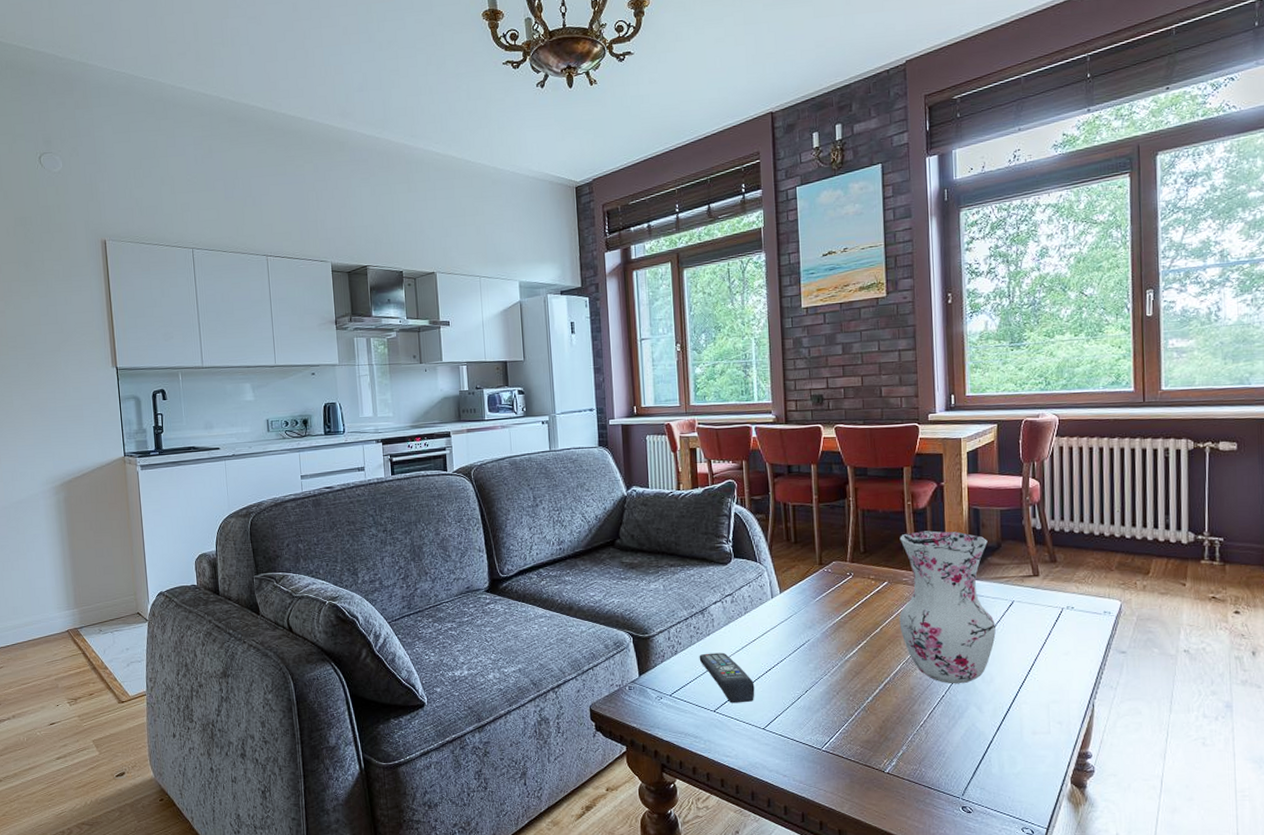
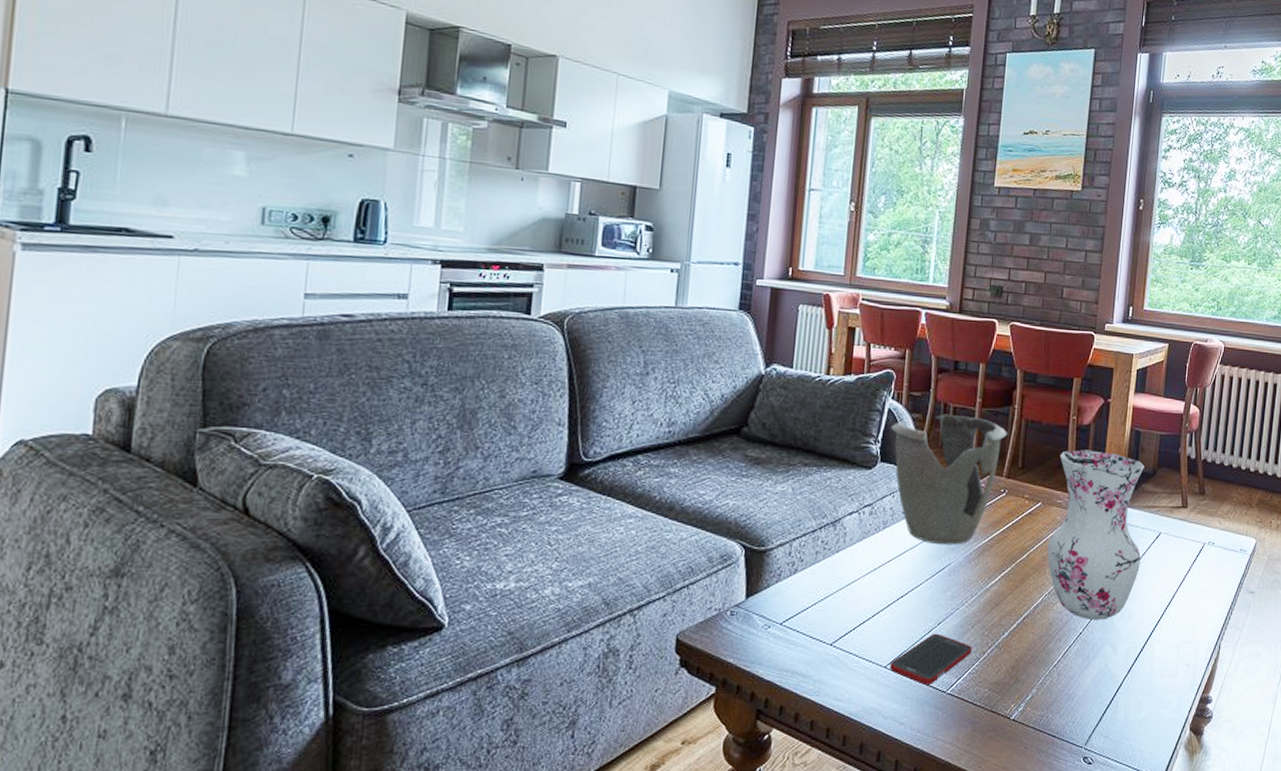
remote control: present [699,652,755,704] -> none [822,574,882,636]
decorative bowl: none [738,512,846,624] -> present [890,414,1007,545]
cell phone: none [768,699,840,743] -> present [890,633,972,685]

